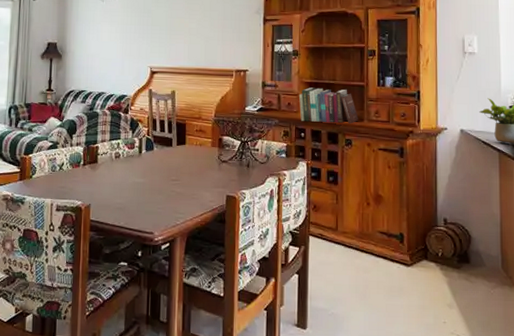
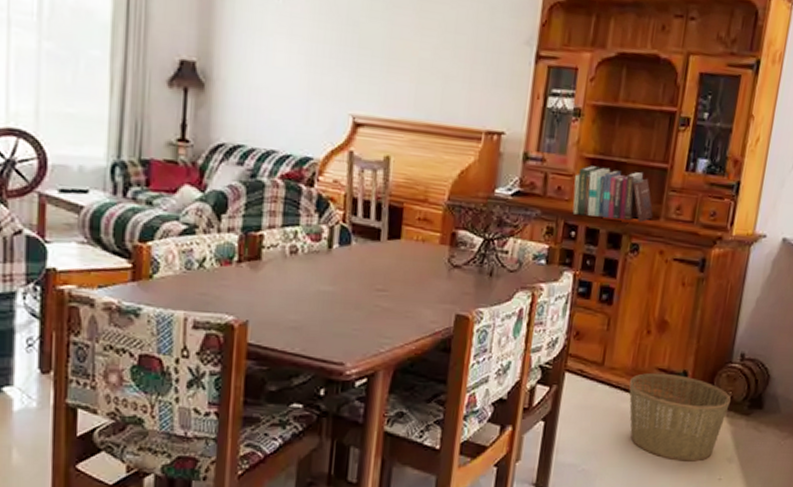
basket: none [358,235,442,307] -> present [628,372,731,462]

